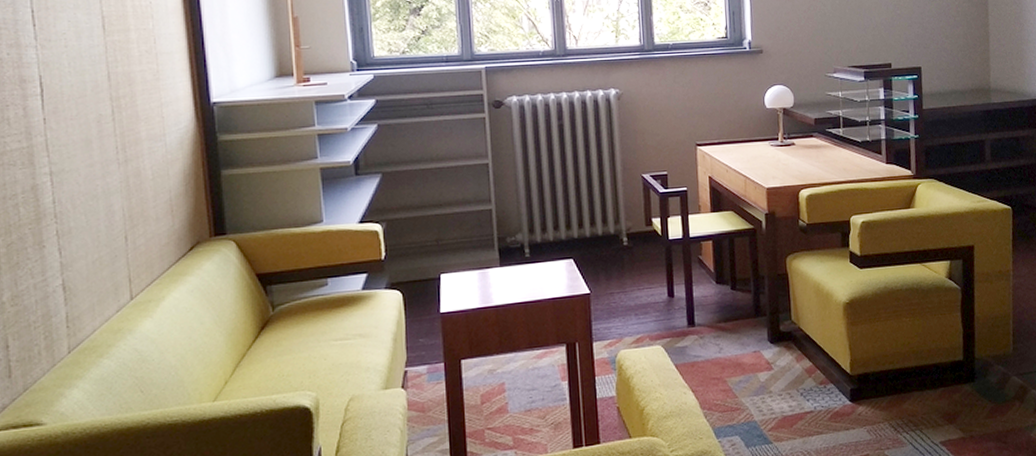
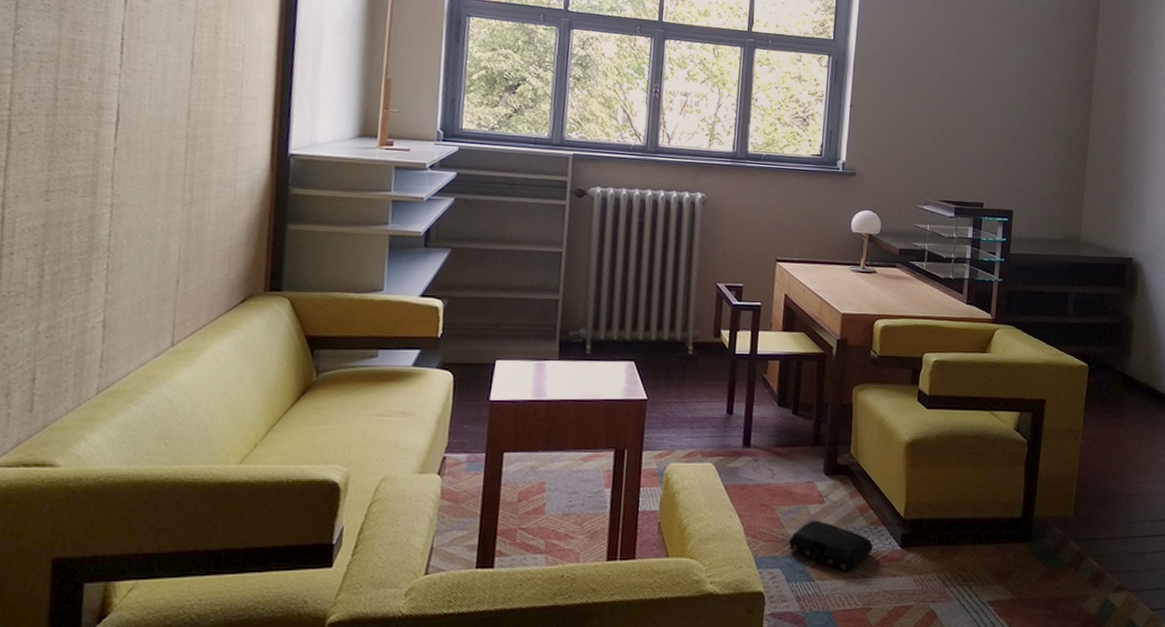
bag: none [742,386,825,431] -> present [788,520,873,571]

